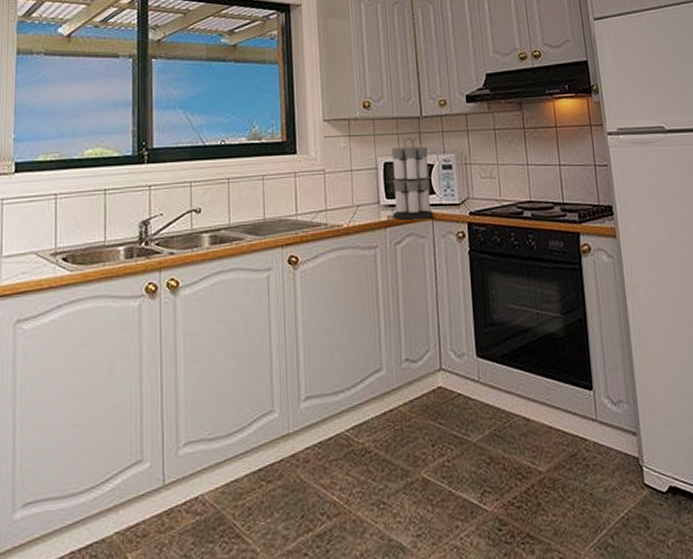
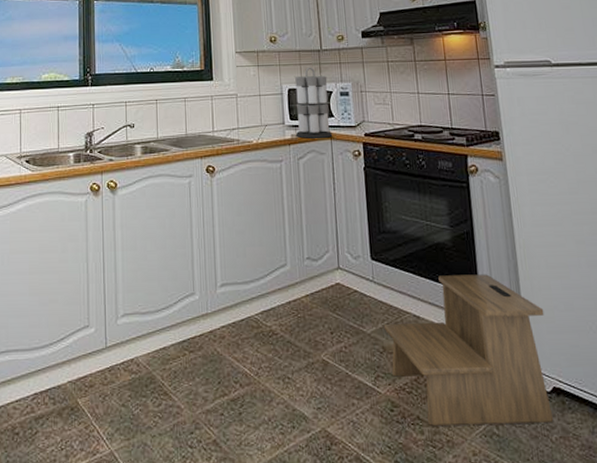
step stool: none [491,365,670,543] -> present [384,274,554,426]

